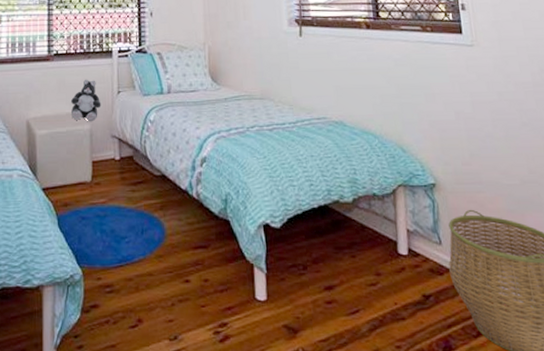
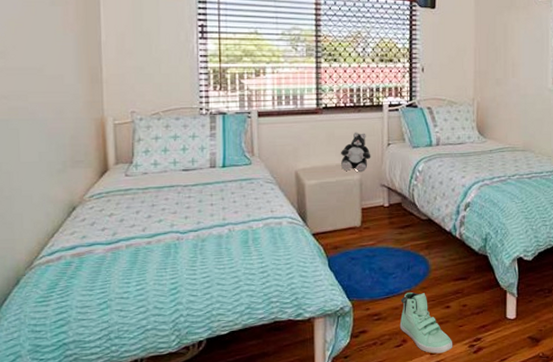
sneaker: none [134,261,196,340] -> present [399,292,453,354]

